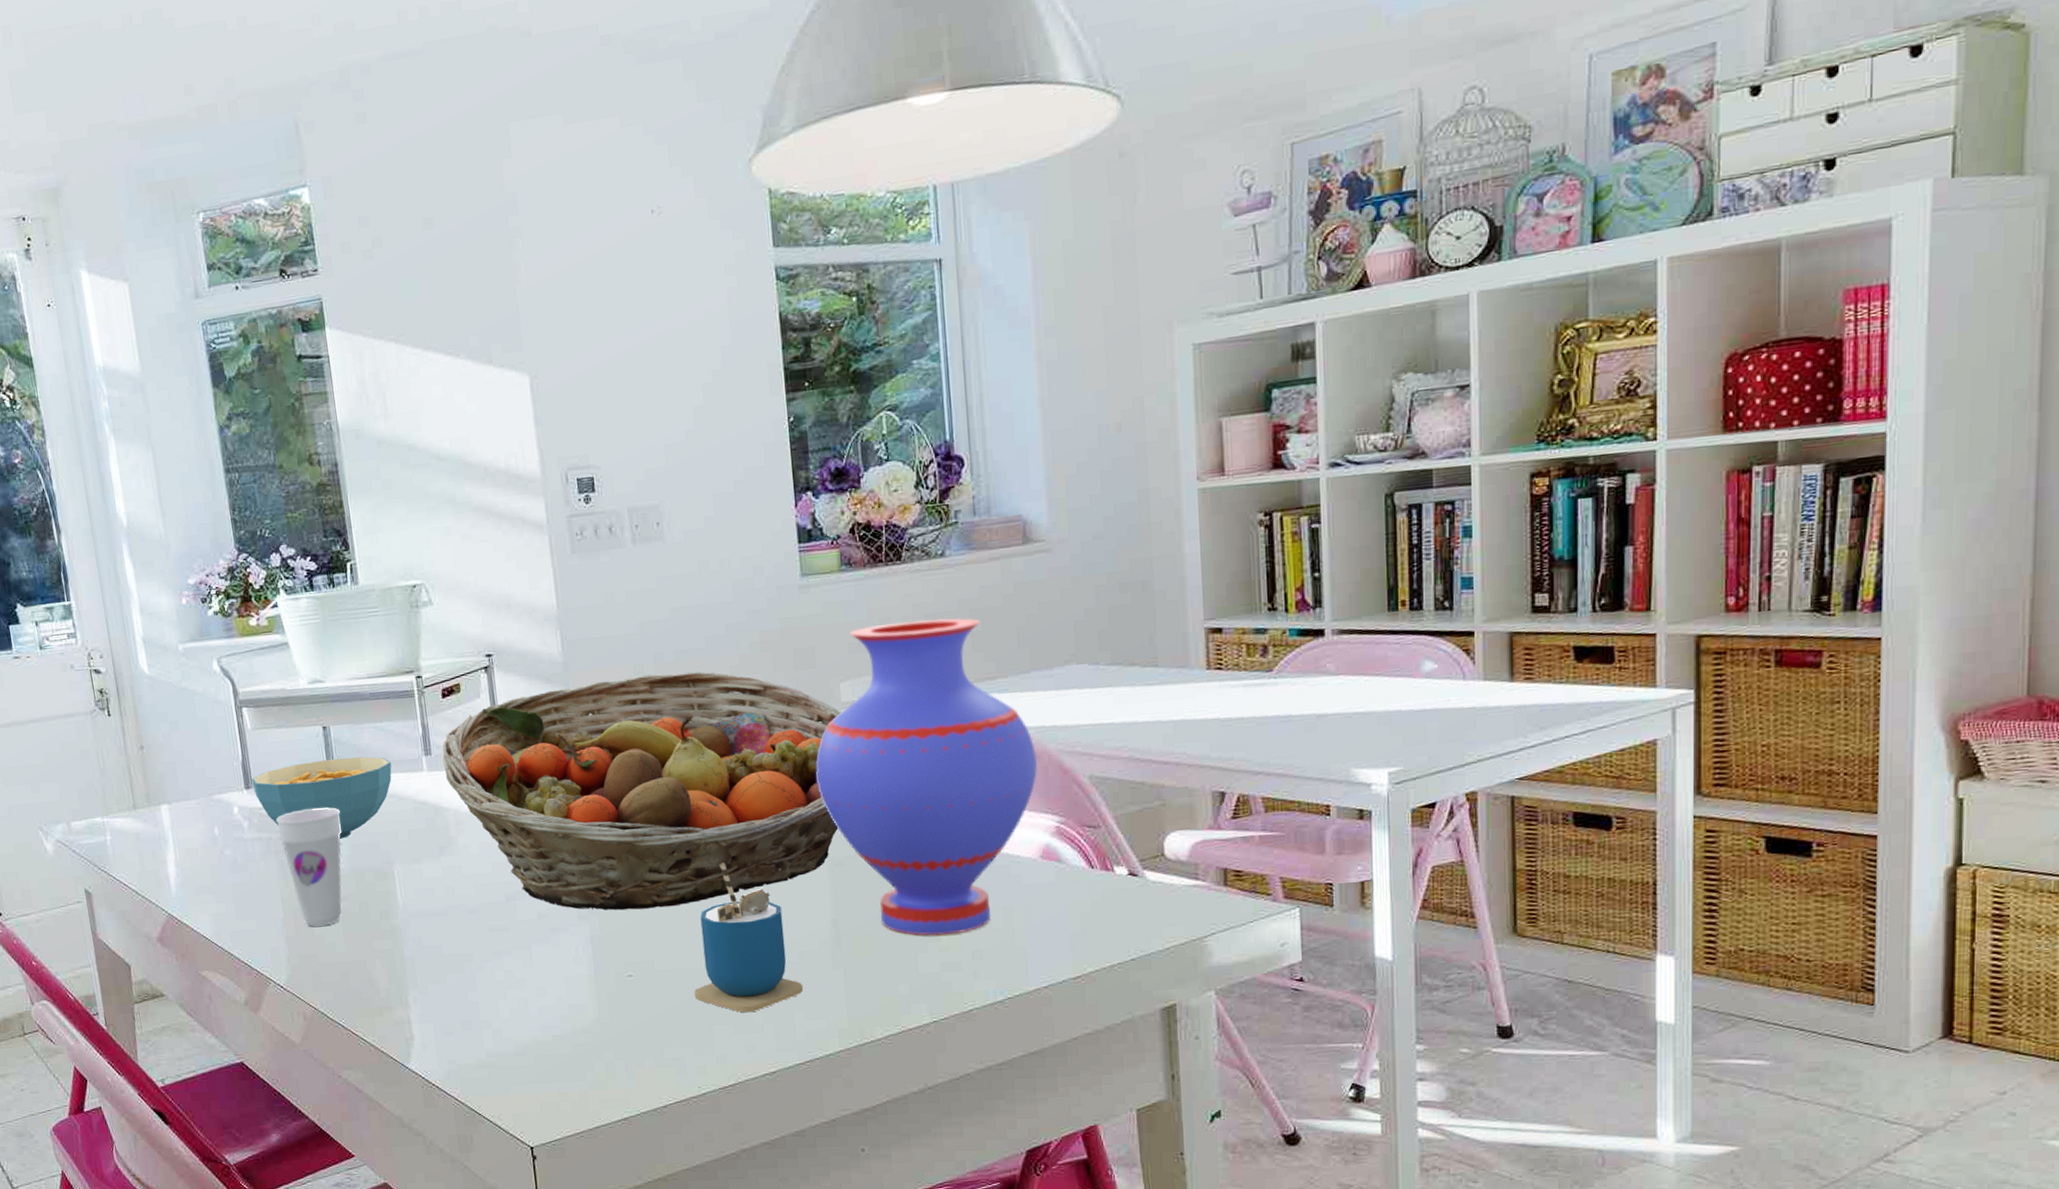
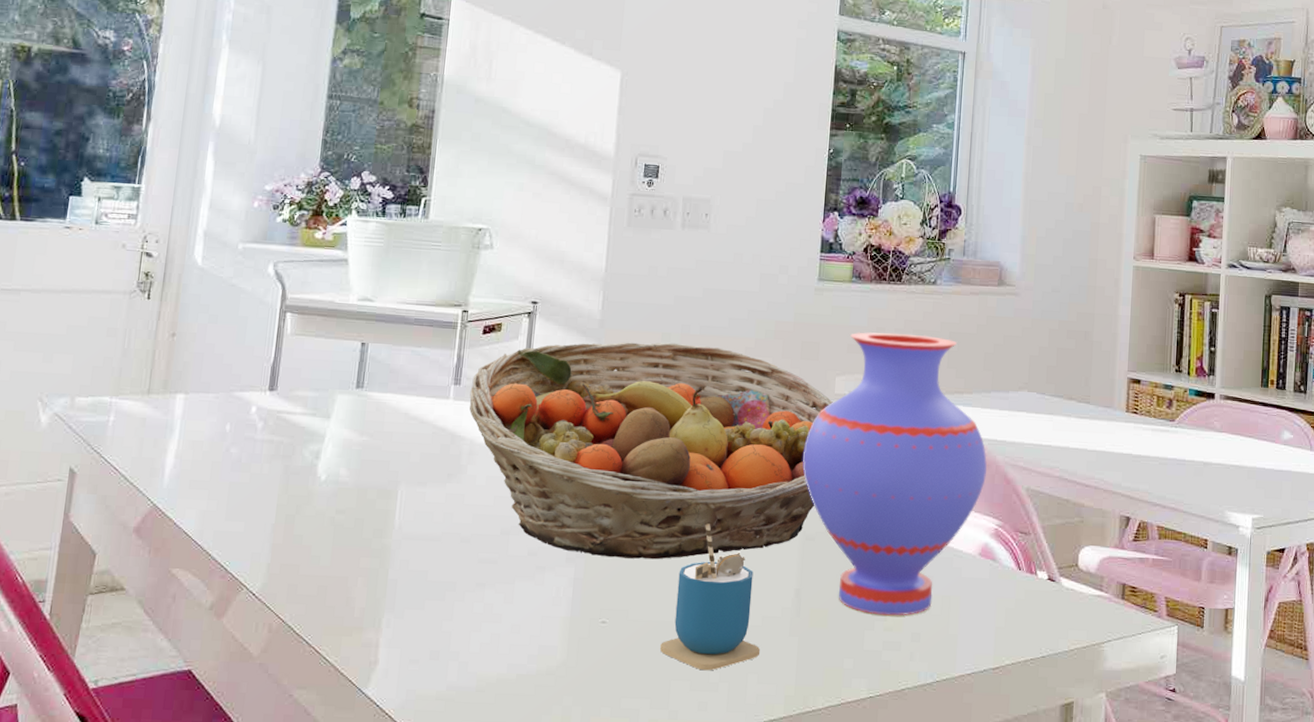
cereal bowl: present [251,756,392,839] -> none [277,374,420,453]
cup: present [276,807,342,927] -> none [291,419,358,537]

